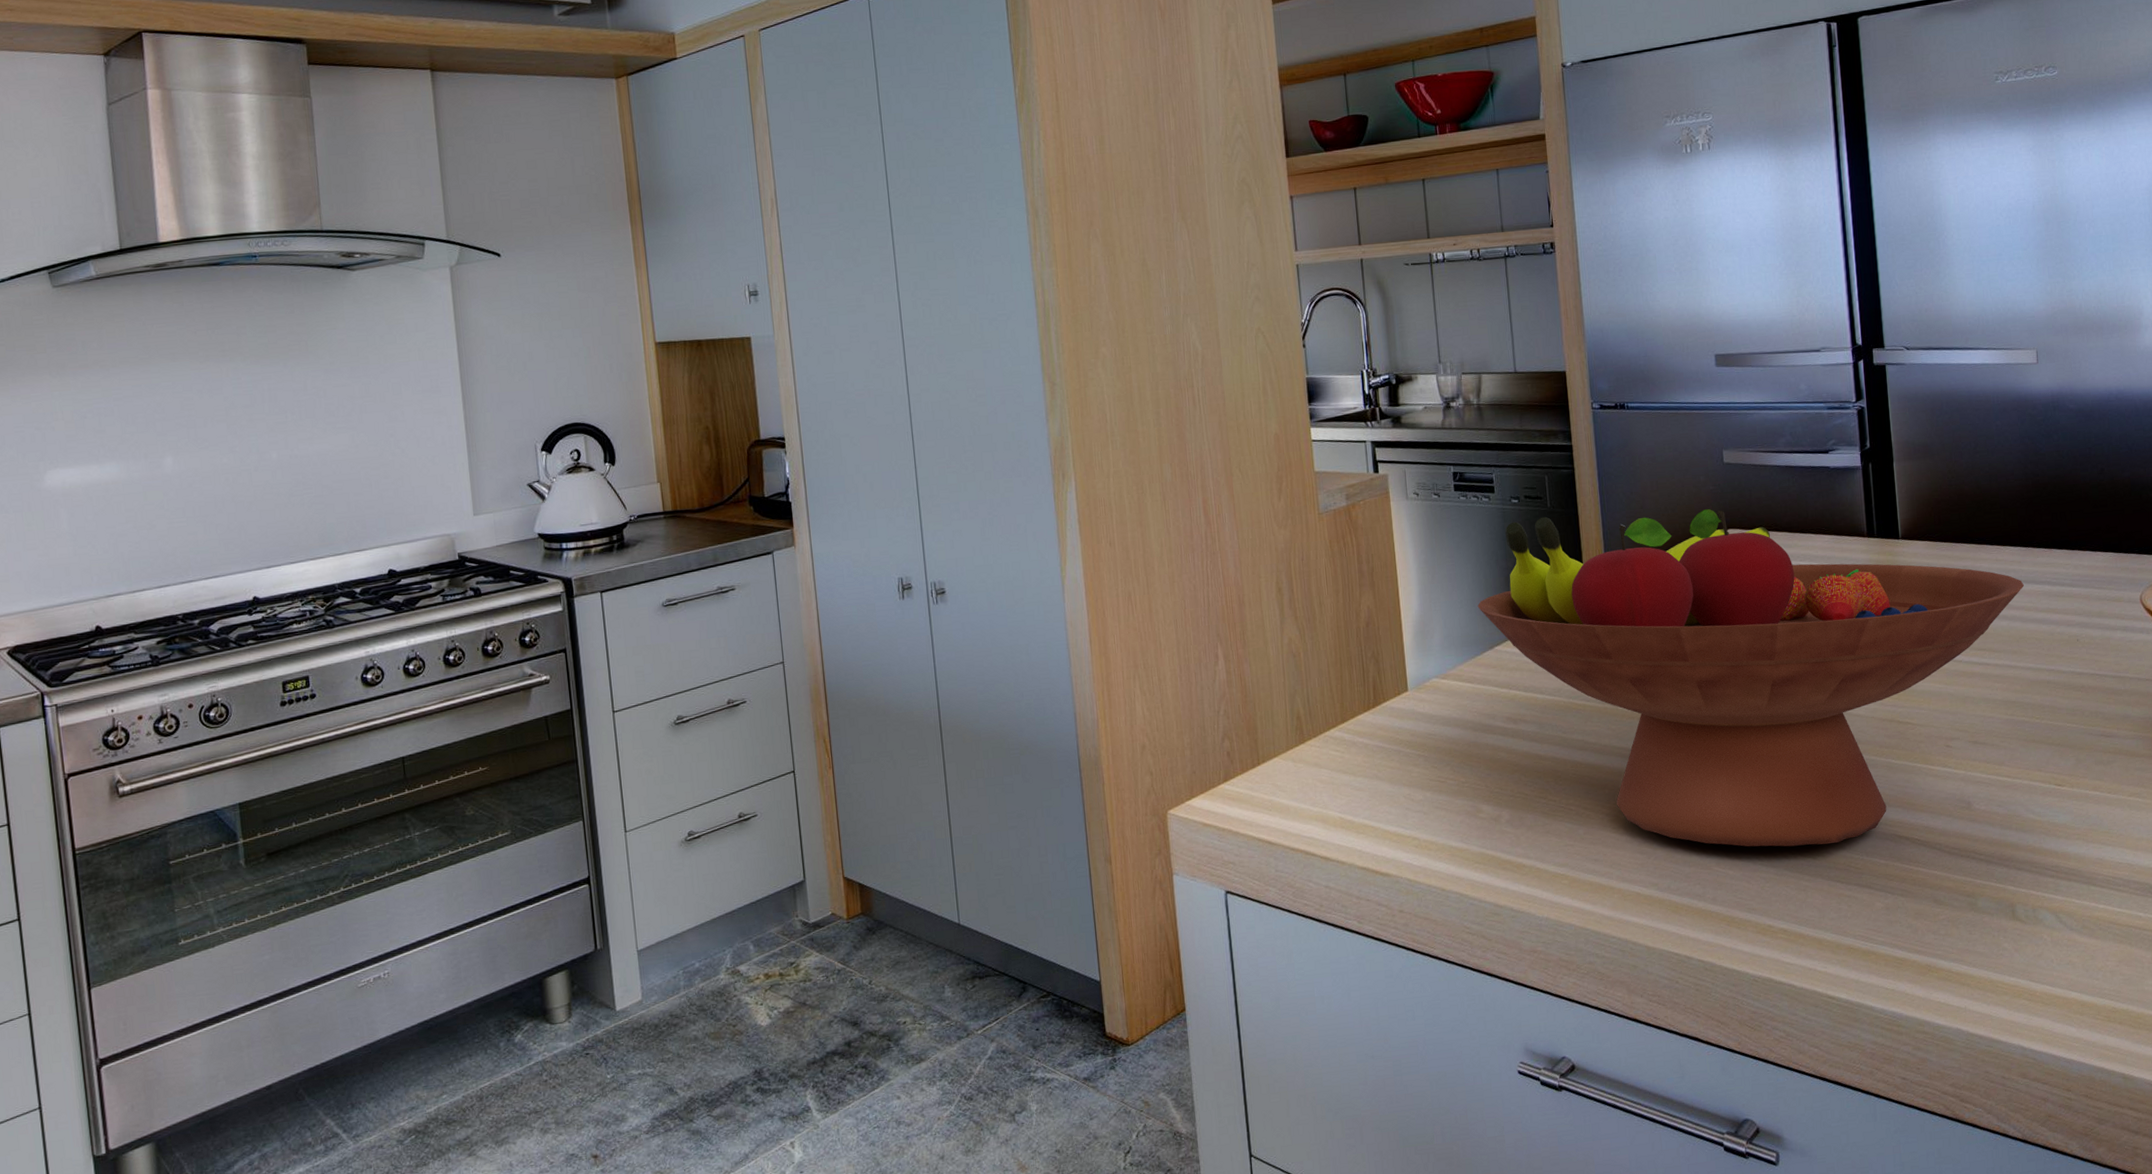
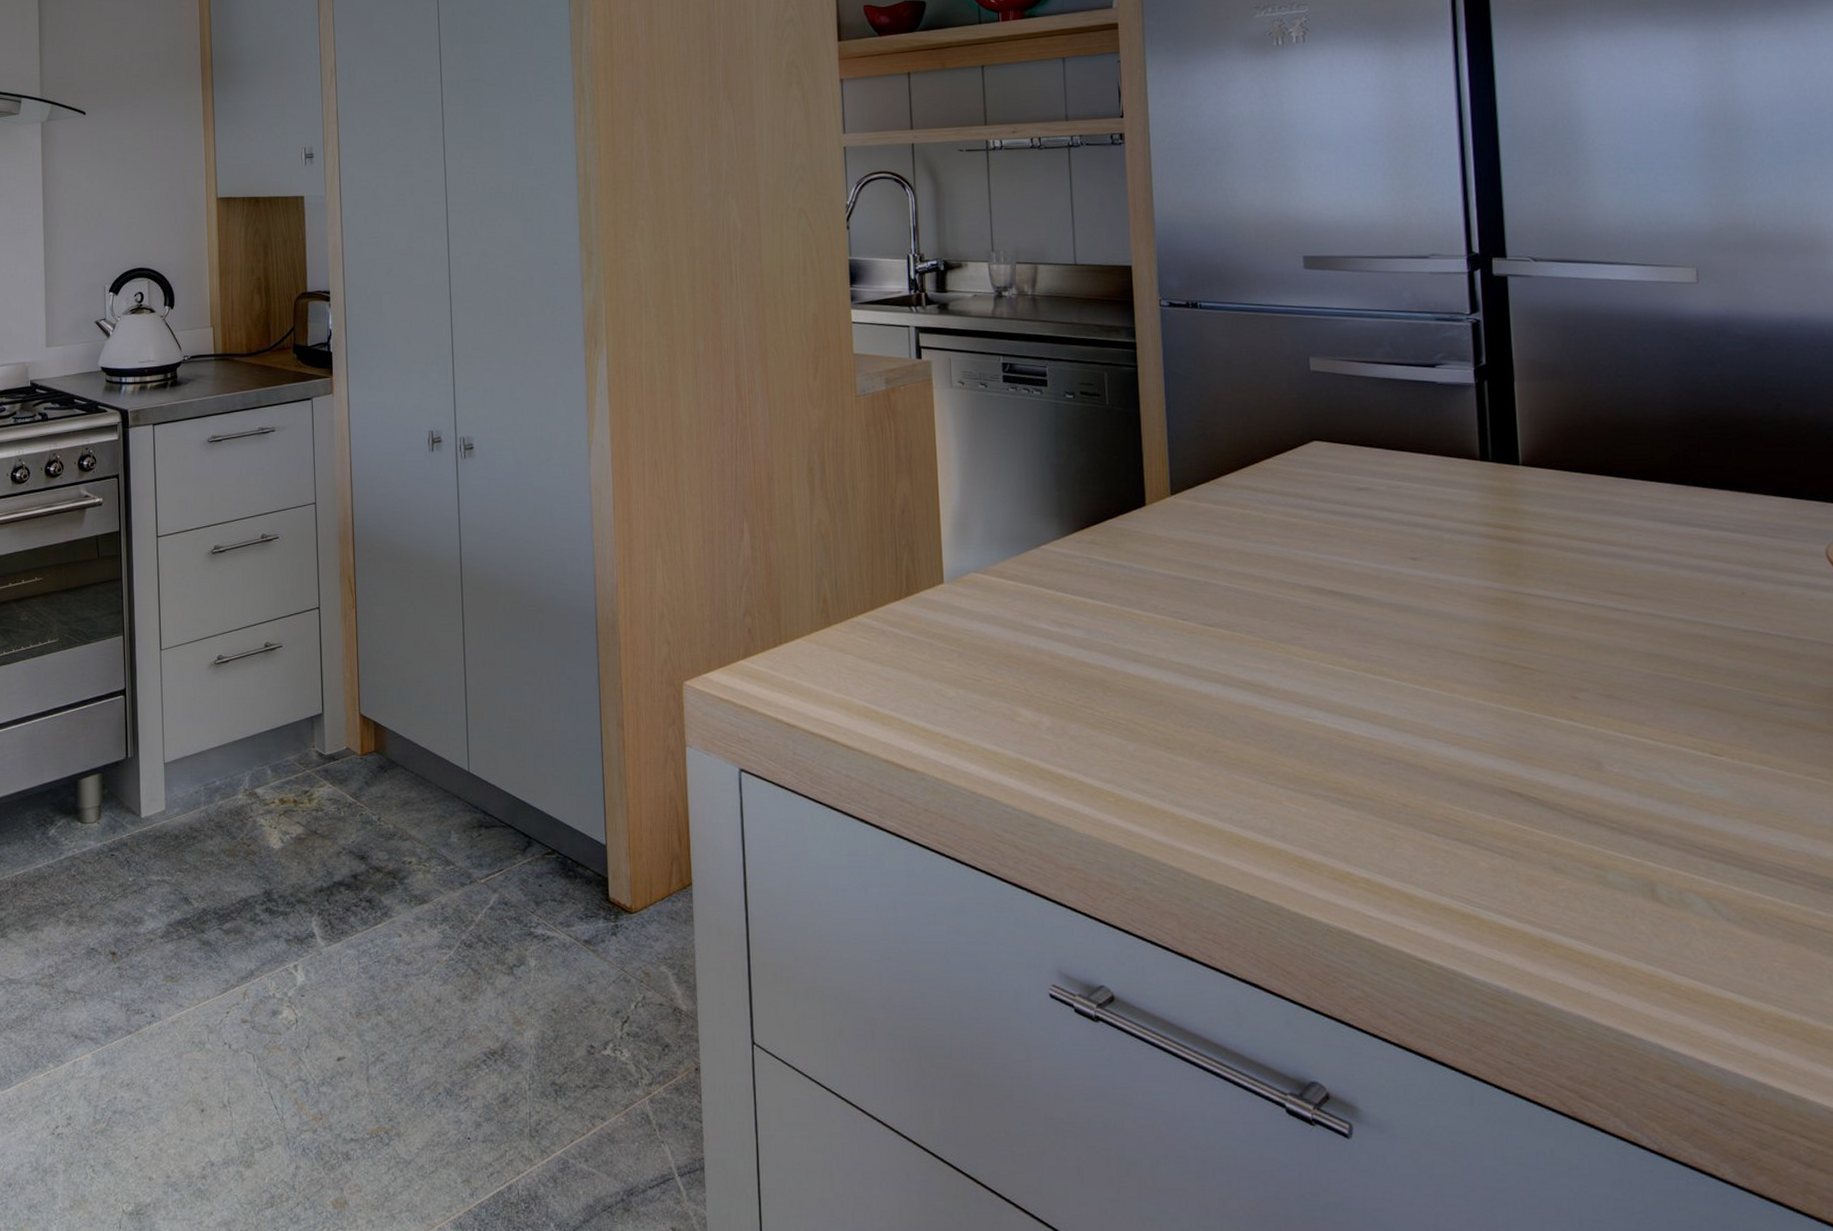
fruit bowl: present [1477,508,2025,847] -> none [1023,414,1676,792]

